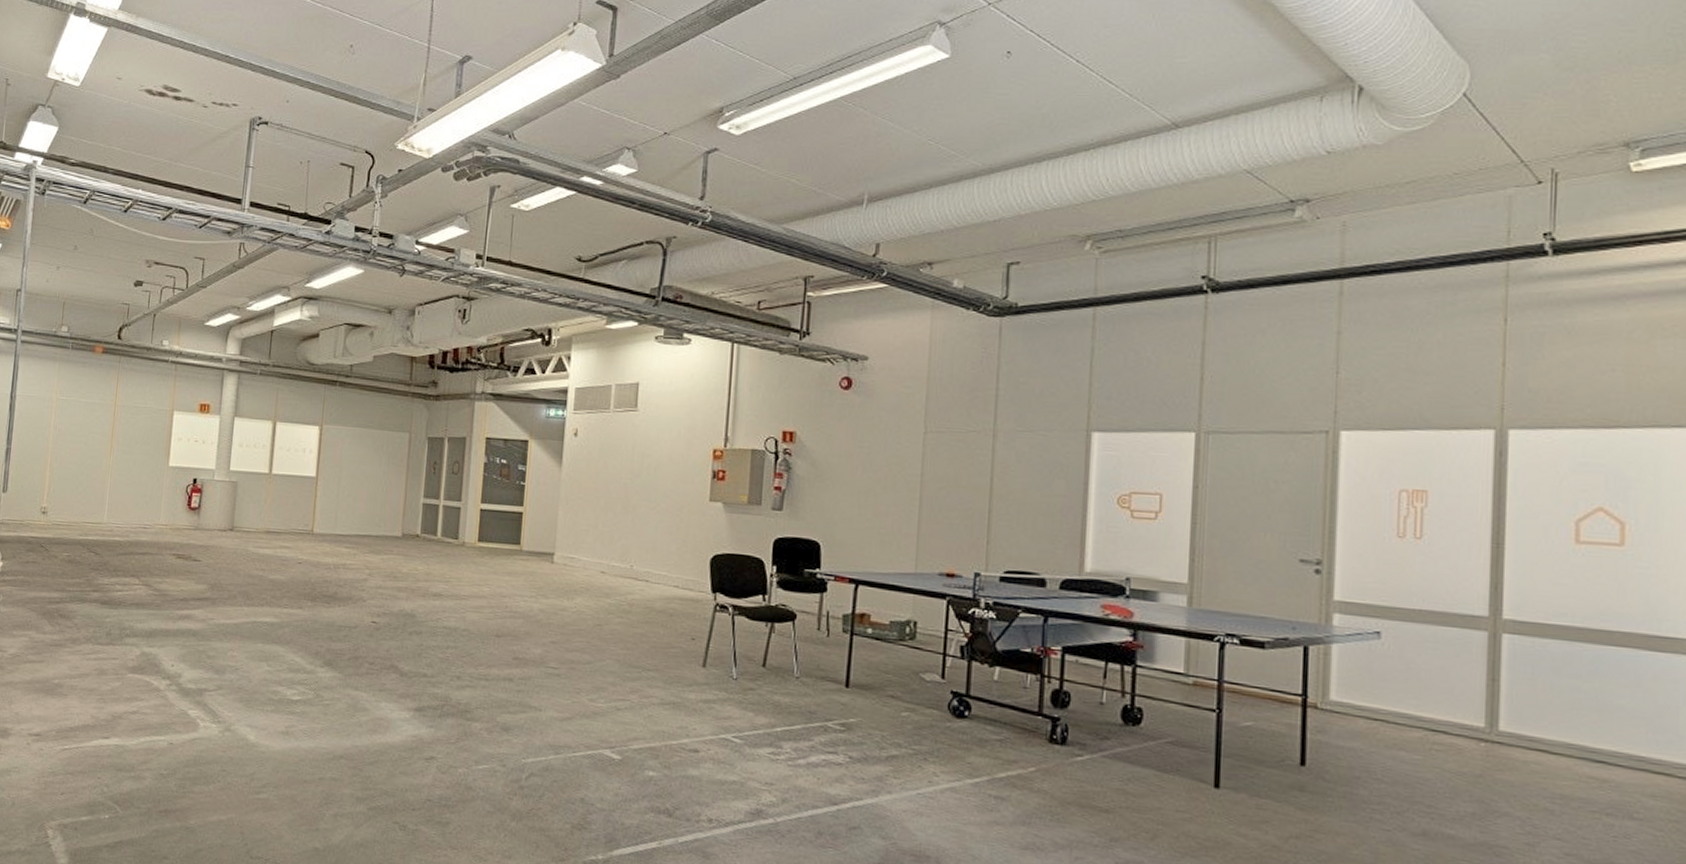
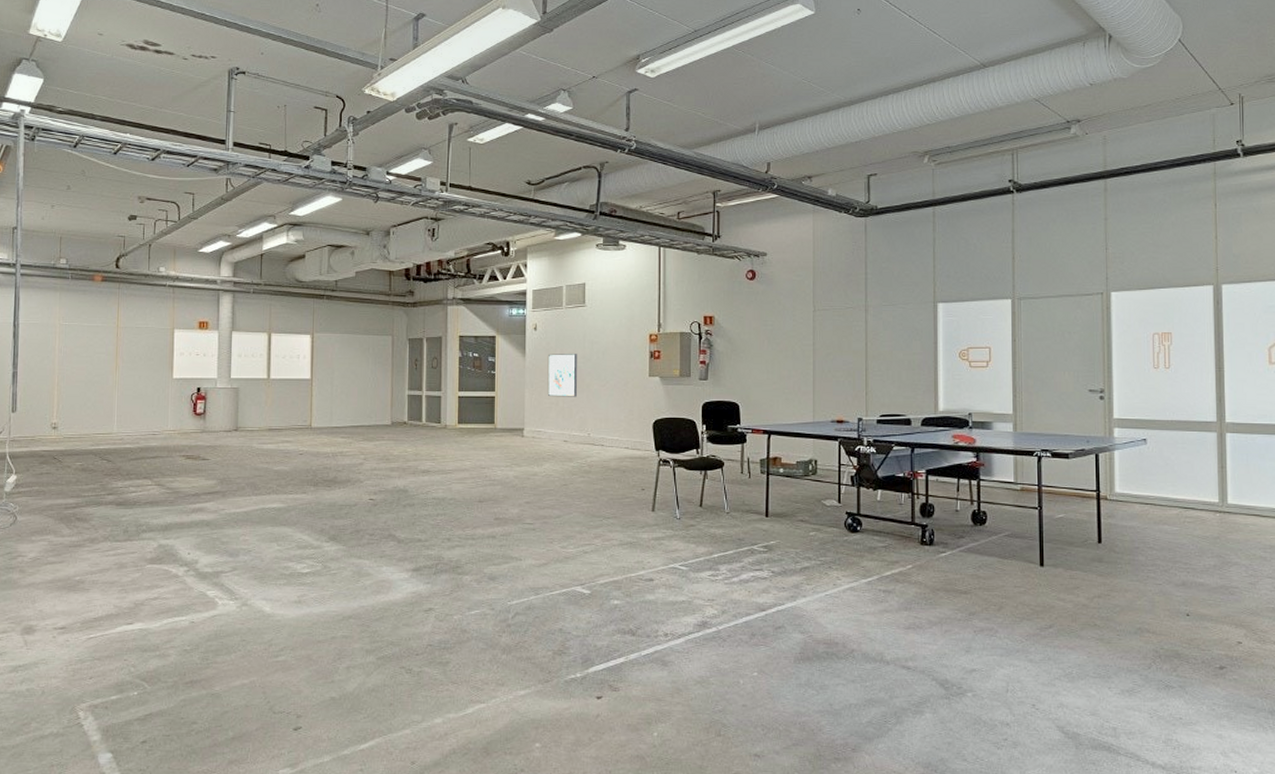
wall art: none [586,465,624,520] -> present [547,354,577,397]

